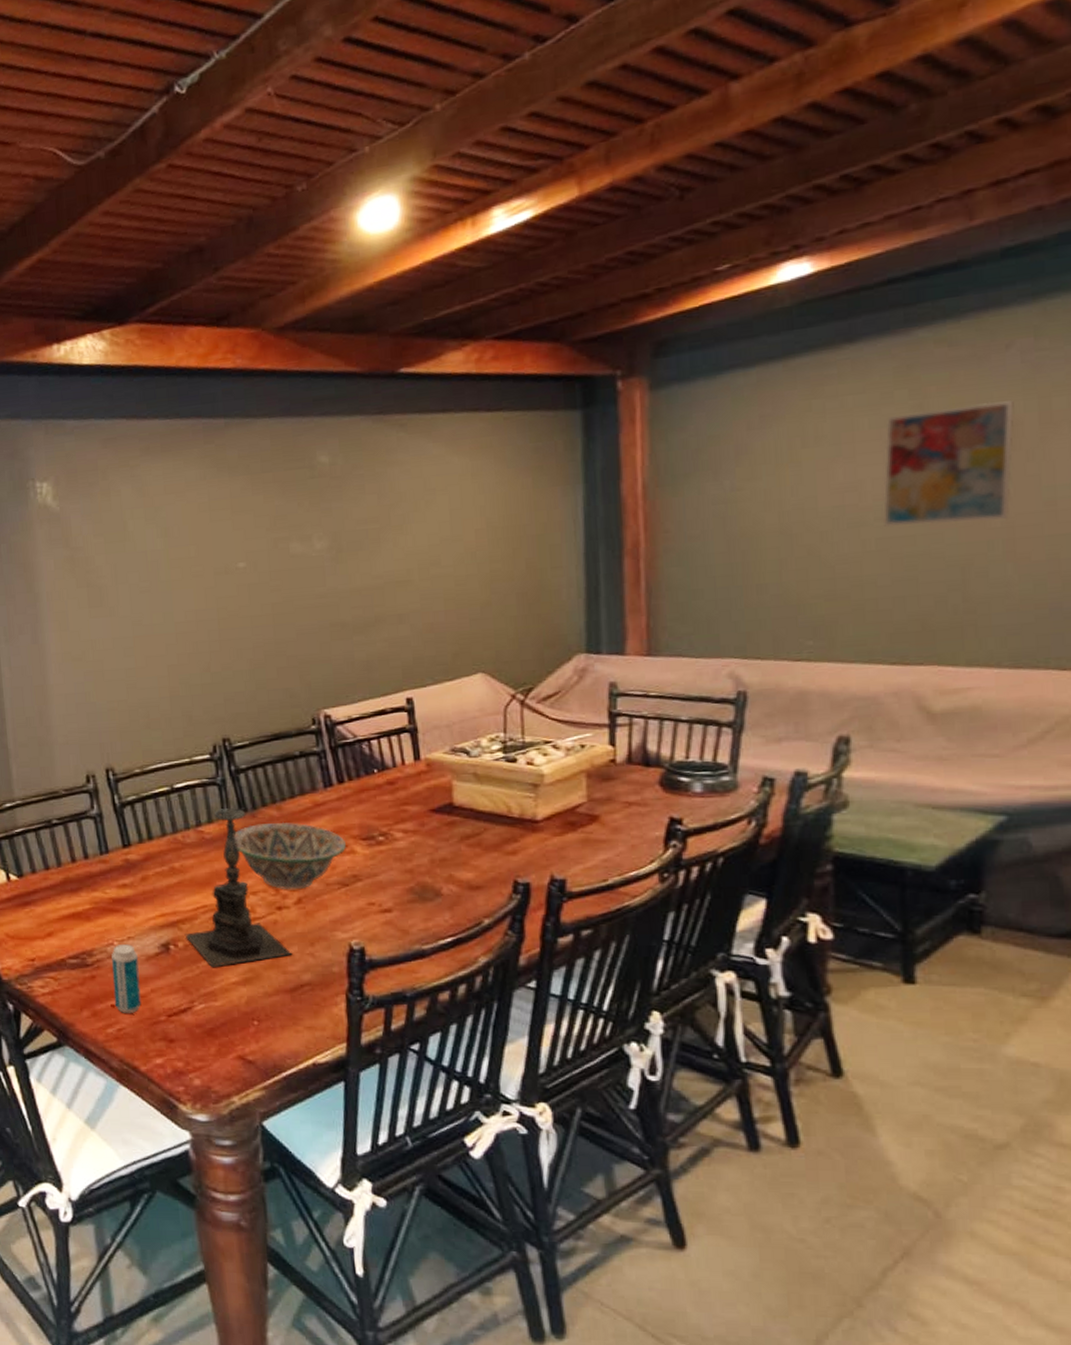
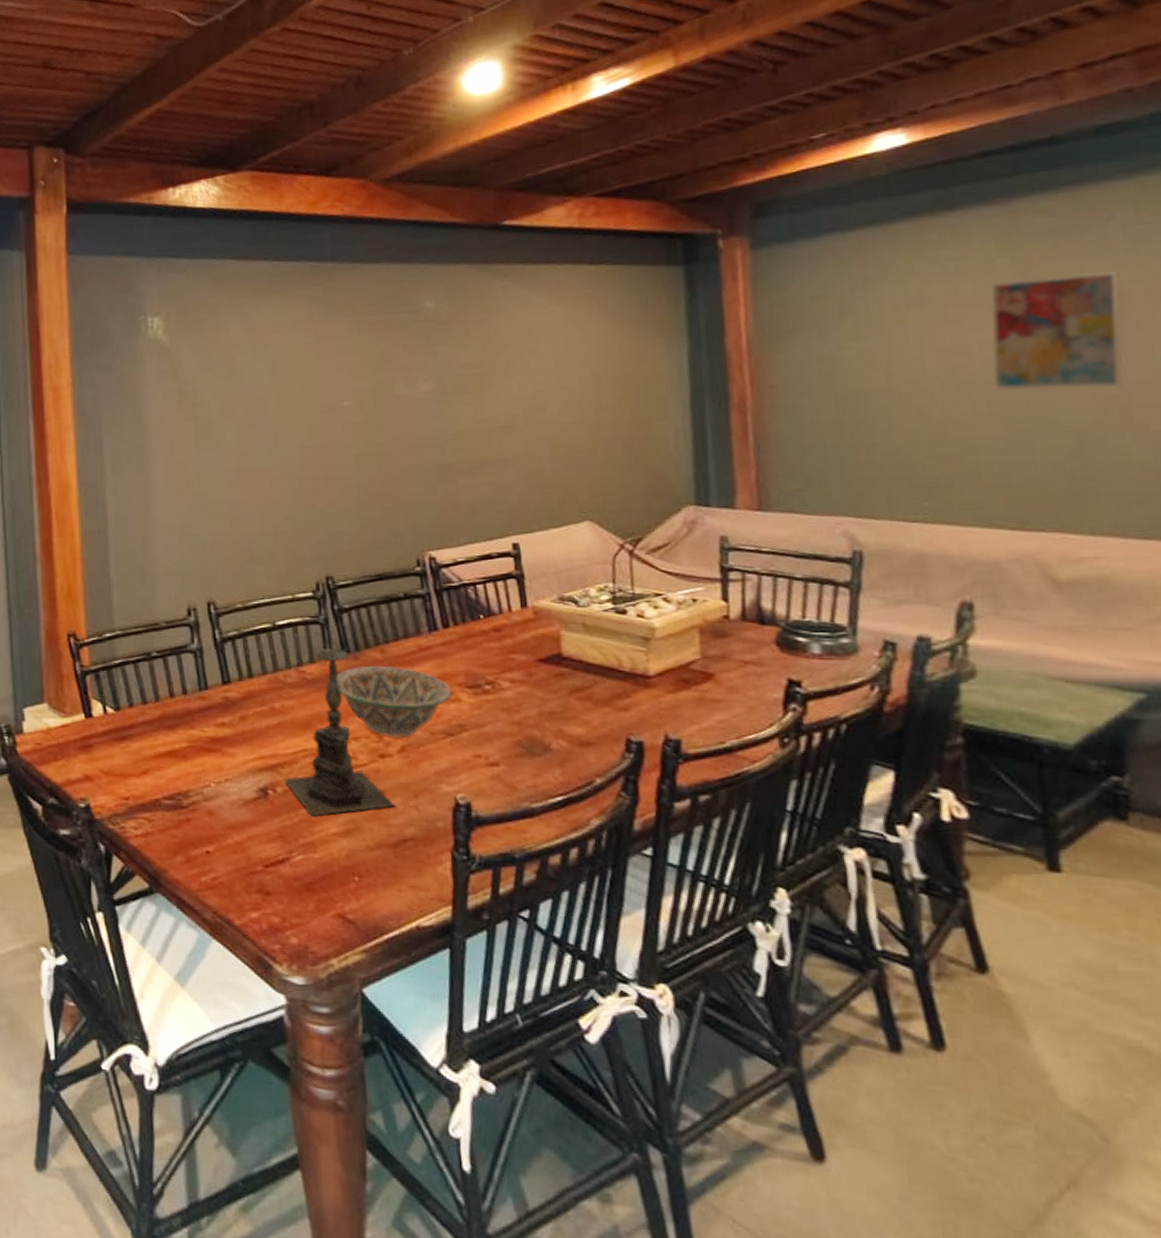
beverage can: present [111,944,142,1013] -> none [208,787,237,861]

